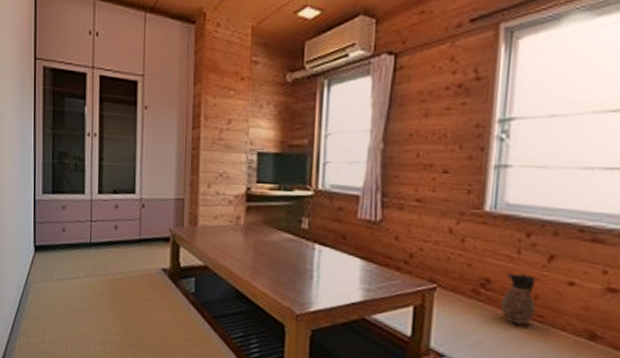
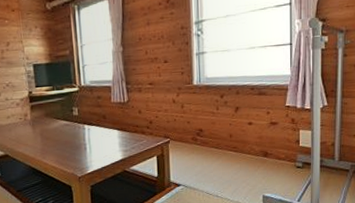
ceramic jug: present [501,272,536,326] -> none [211,121,231,156]

